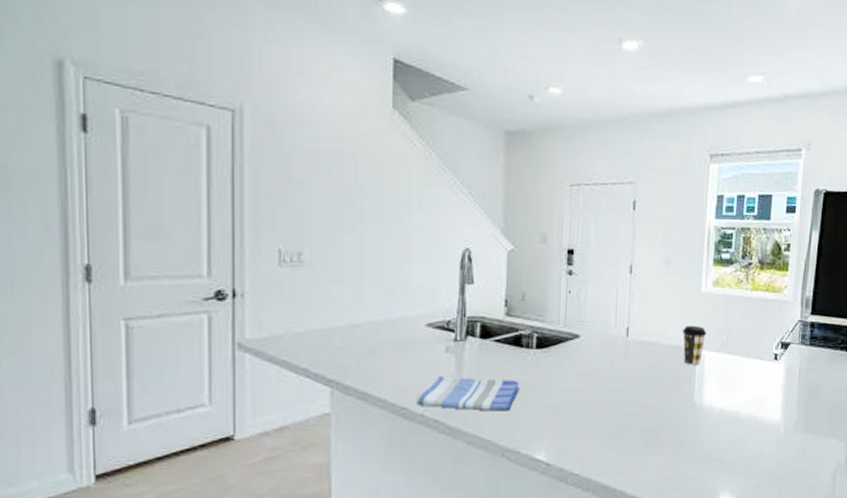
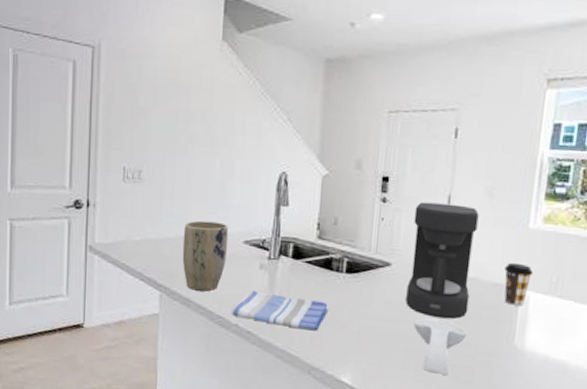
plant pot: none [356,305,409,382] -> present [182,220,229,292]
coffee maker: none [595,272,658,384] -> present [406,202,479,320]
spoon rest: none [604,387,653,438] -> present [414,319,467,375]

